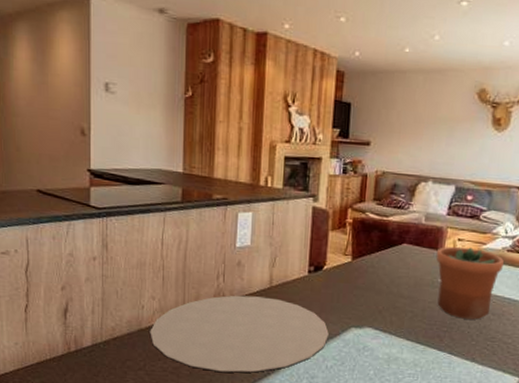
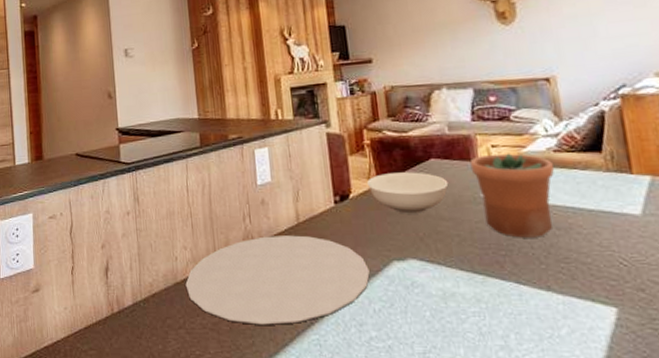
bowl: none [341,251,414,290] -> present [366,172,449,214]

